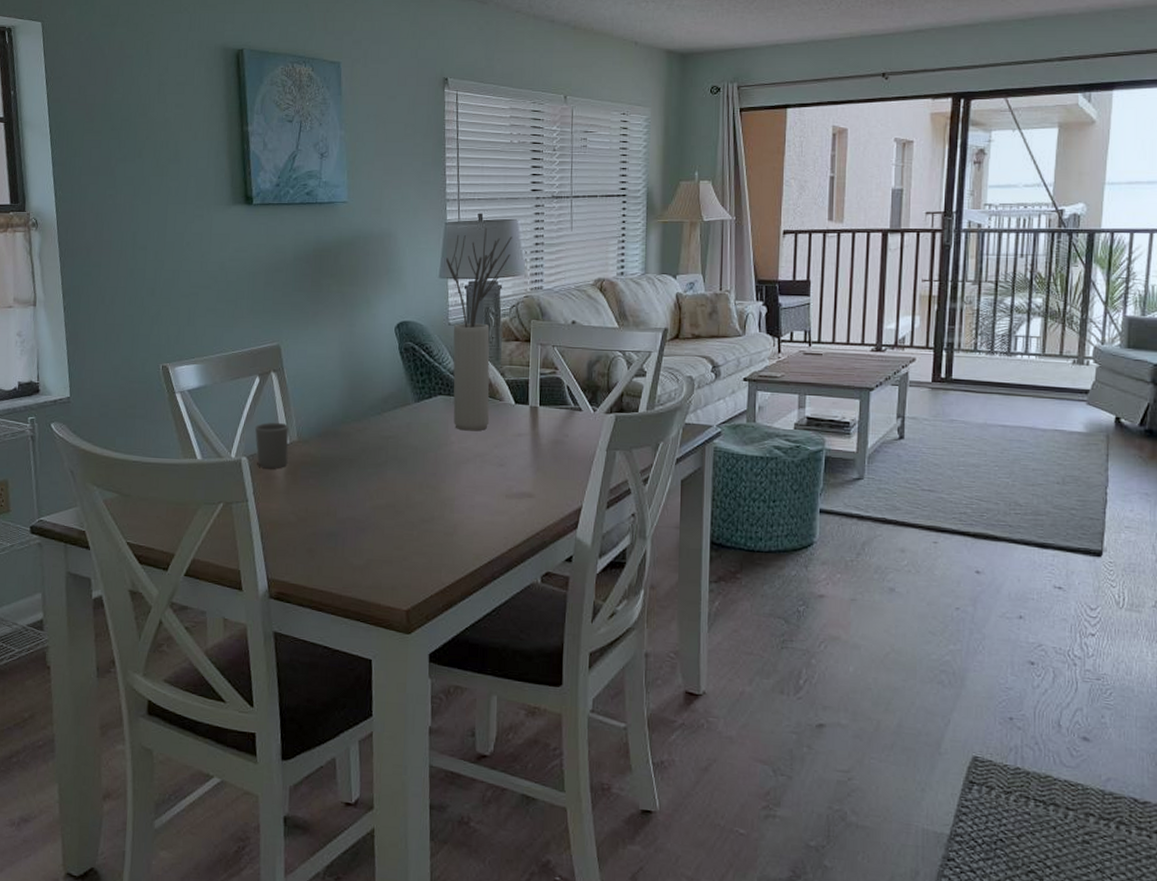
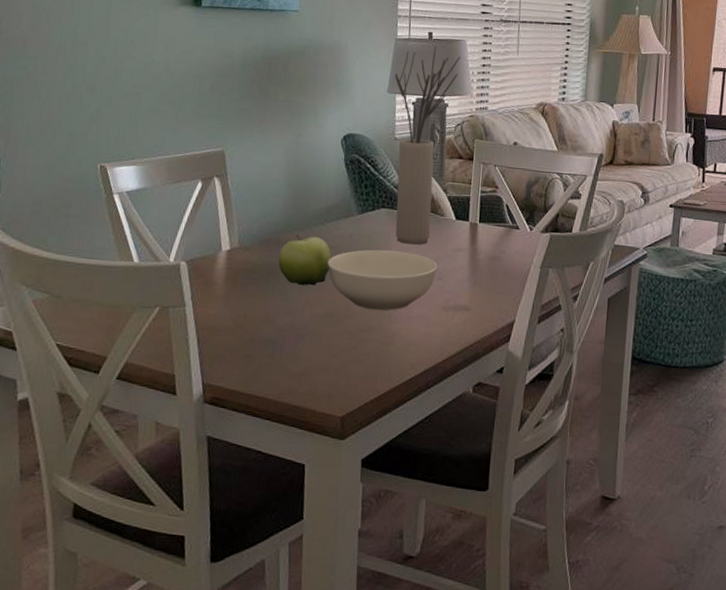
mug: present [254,422,289,469] -> none [194,228,230,275]
fruit: none [337,426,390,478] -> present [278,234,332,286]
bowl: none [386,438,498,501] -> present [327,249,438,311]

